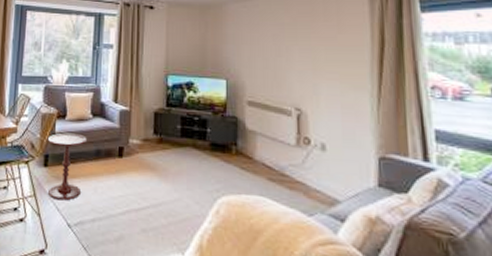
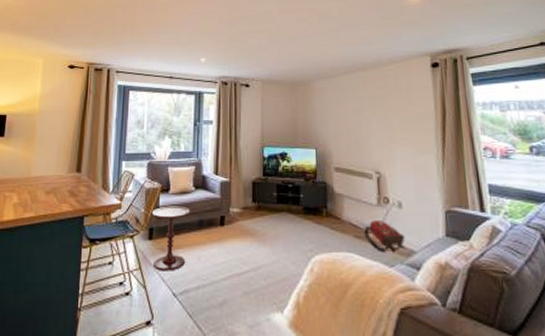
backpack: none [279,163,329,199] -> present [364,221,406,252]

